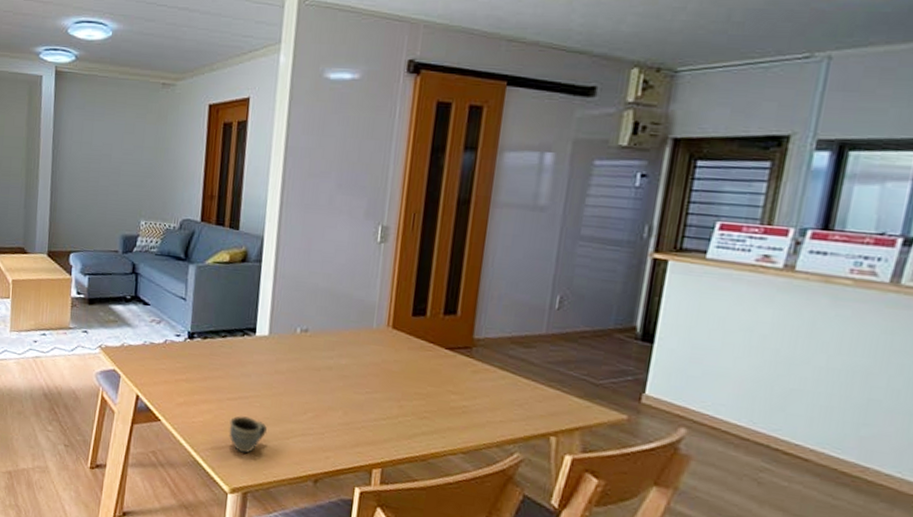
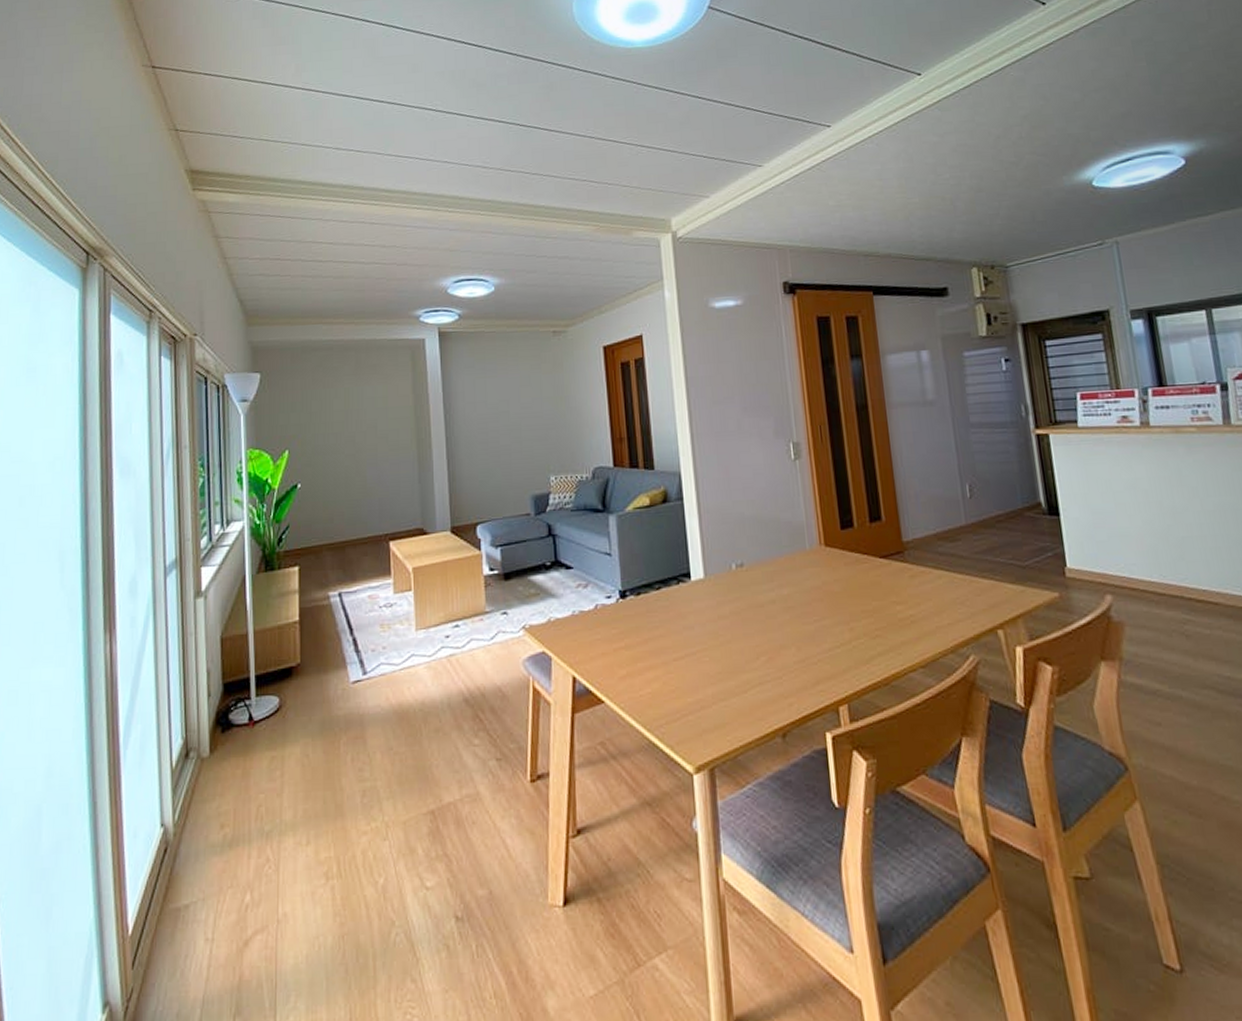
cup: present [228,416,268,453] -> none [681,676,723,721]

